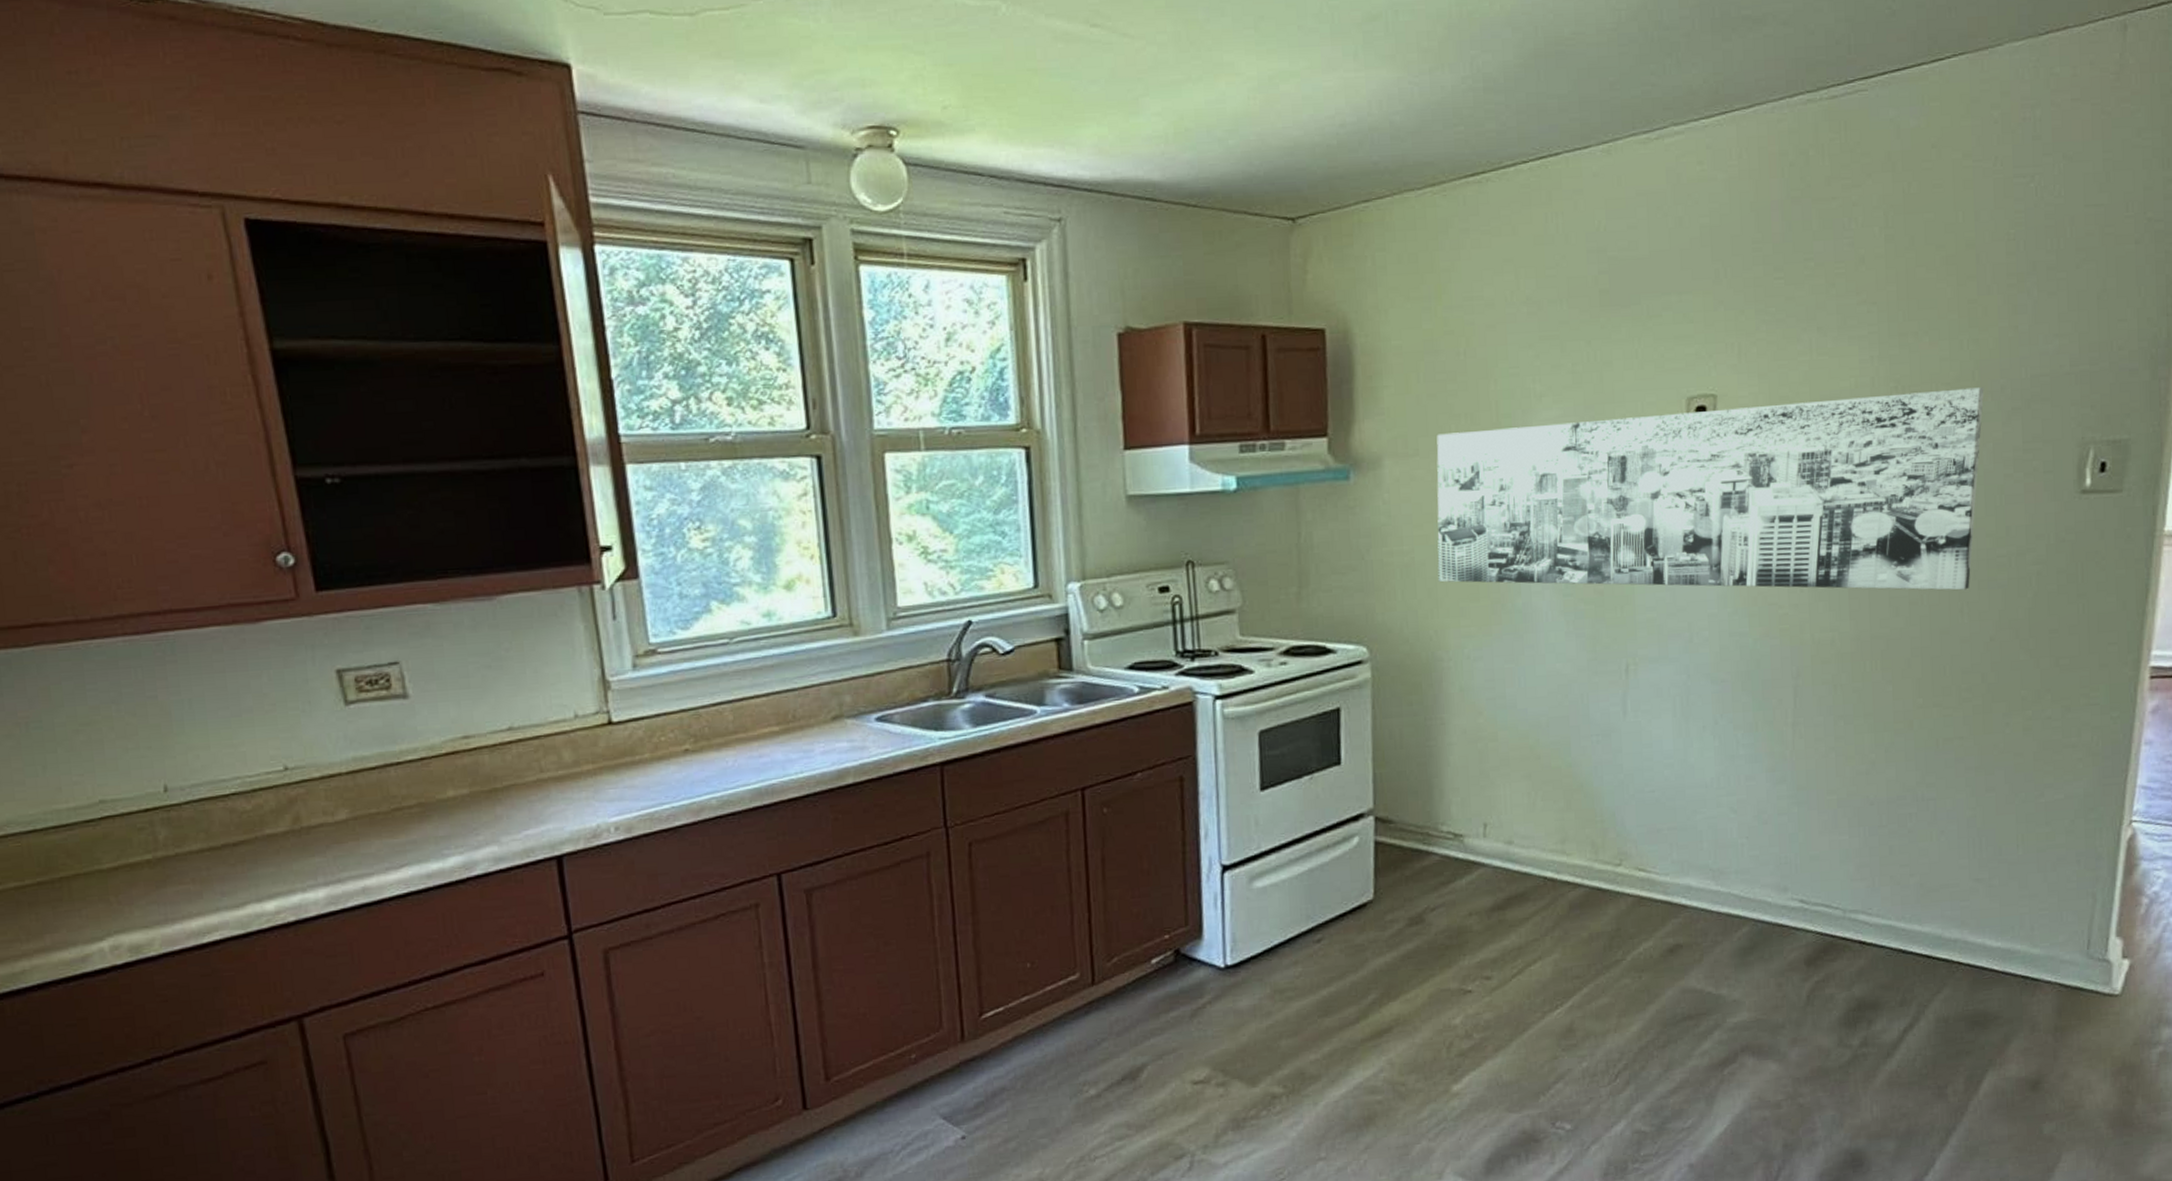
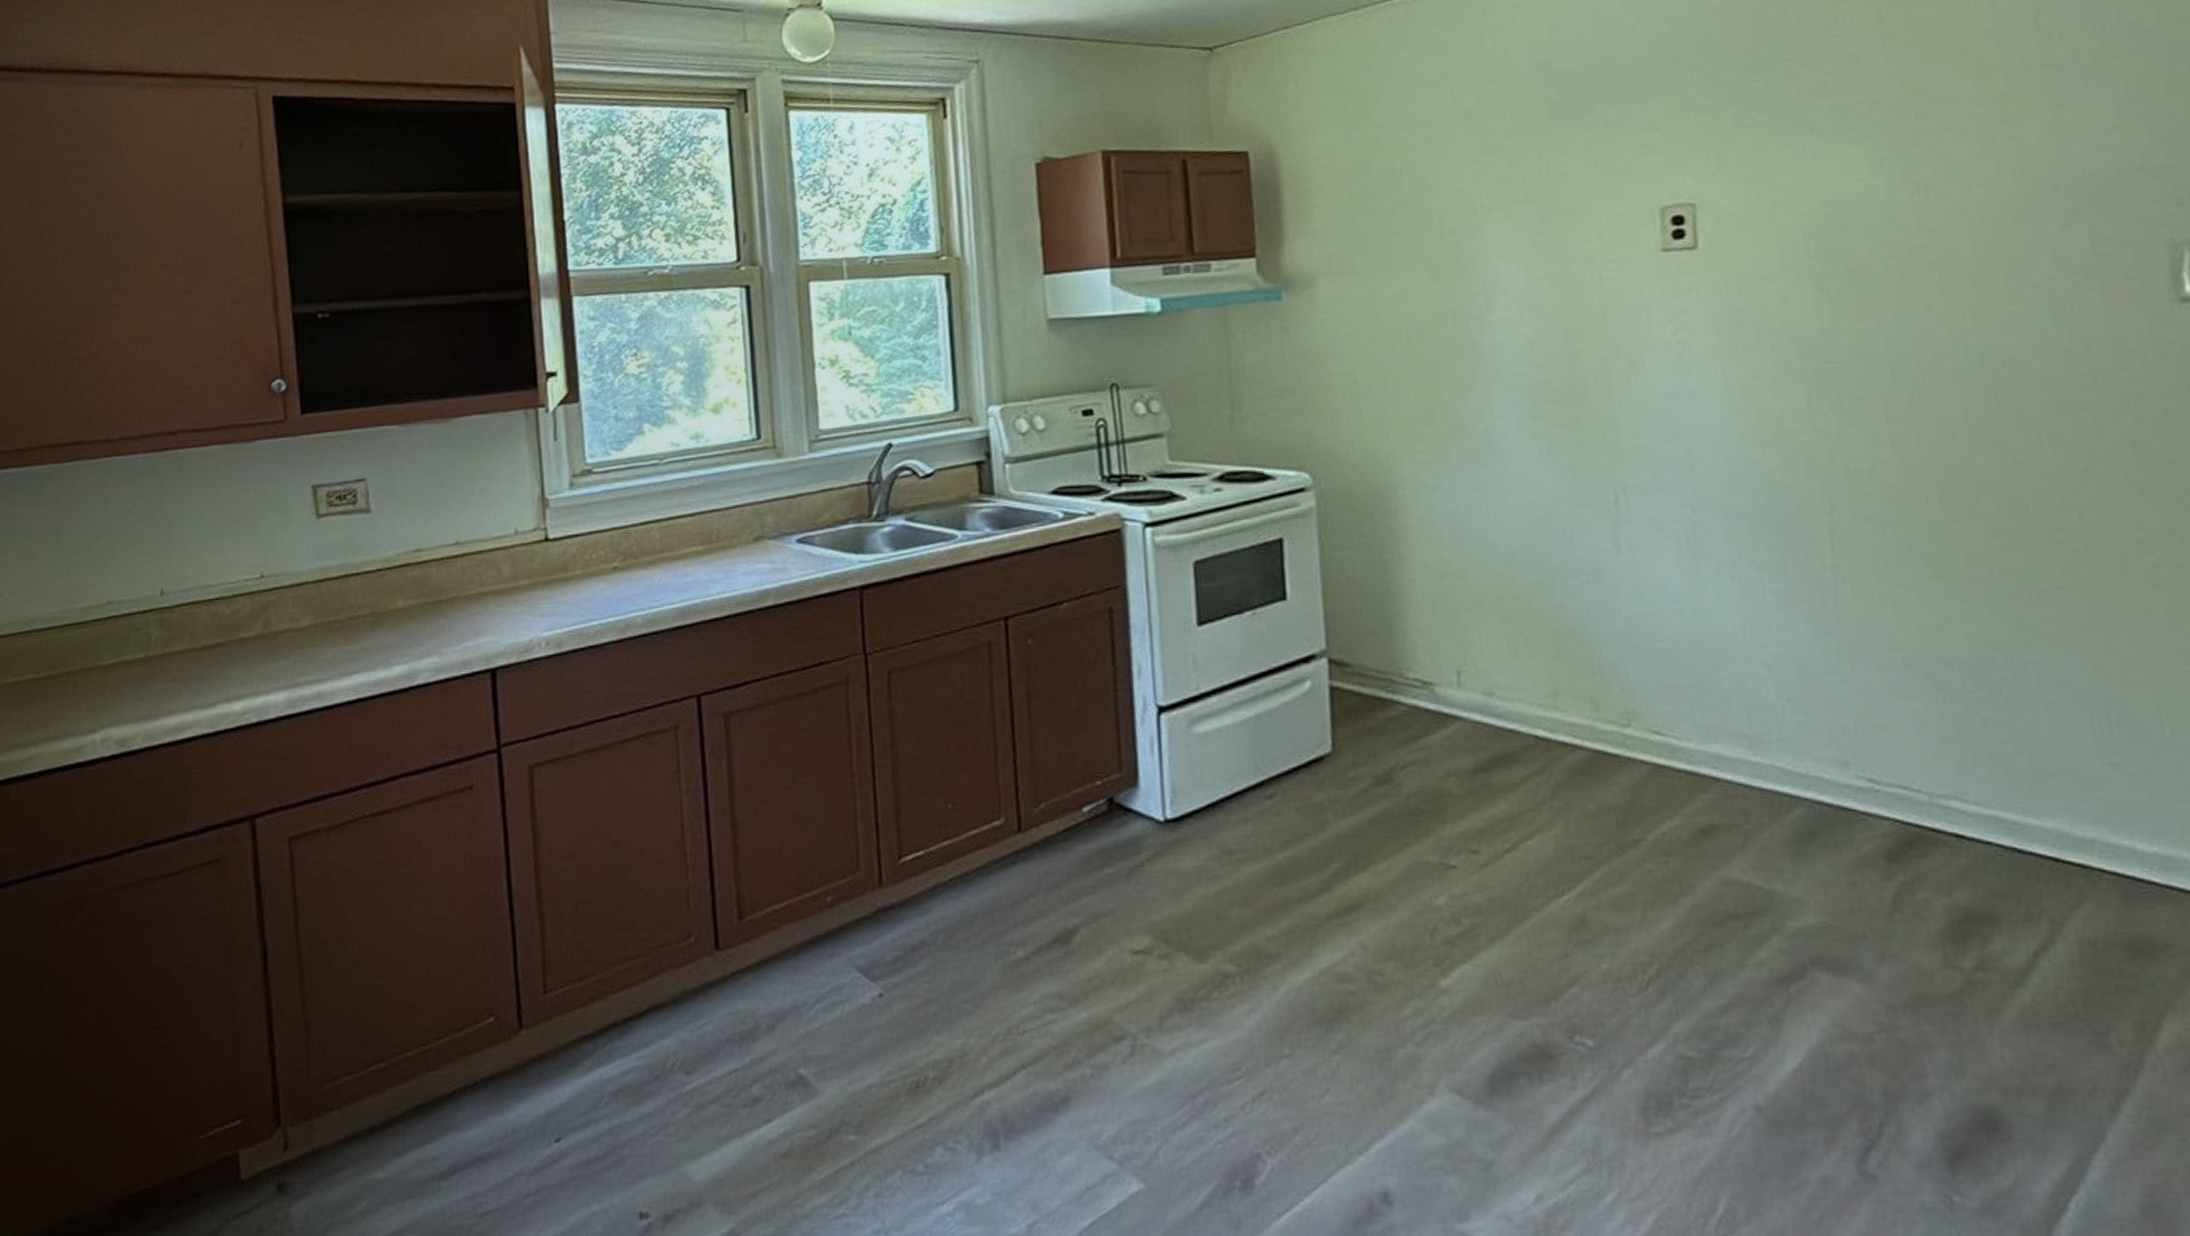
wall art: present [1436,387,1984,591] -> none [1375,186,2046,414]

